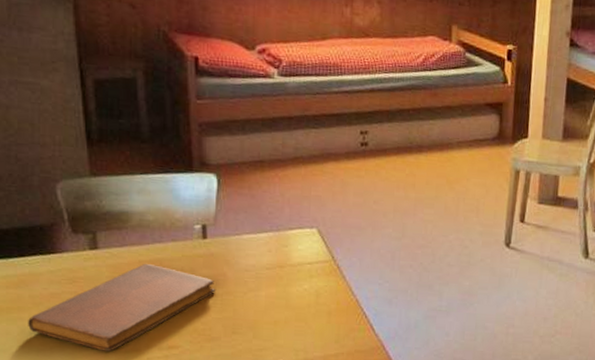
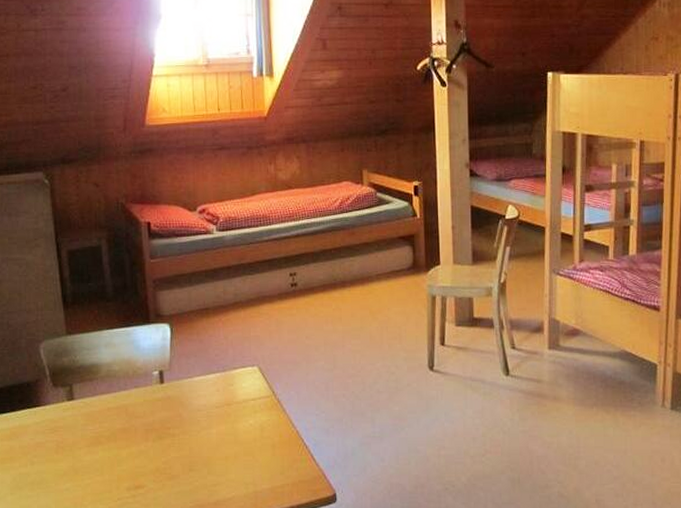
notebook: present [28,263,215,352] -> none [19,410,173,494]

